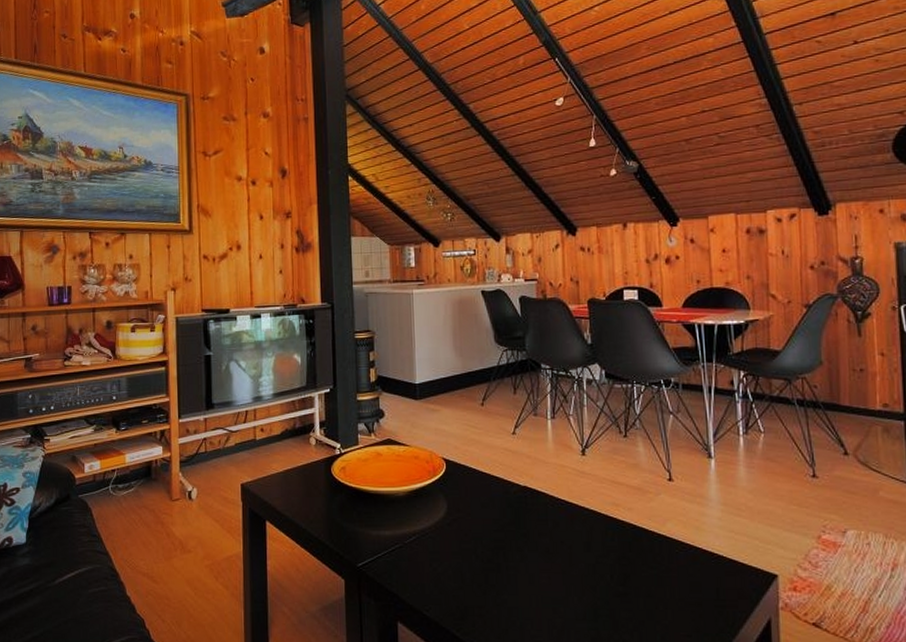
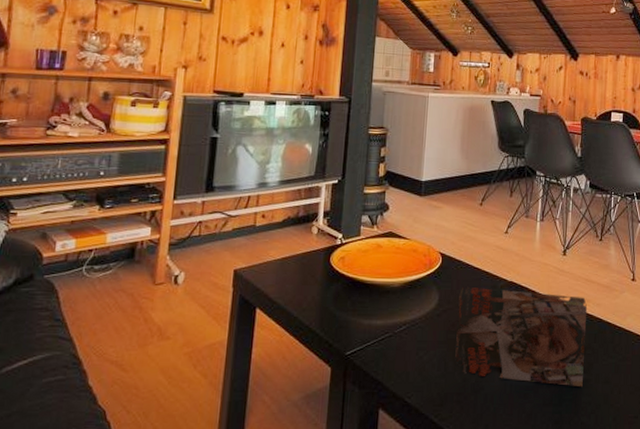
book: none [469,494,620,602] -> present [455,287,588,387]

